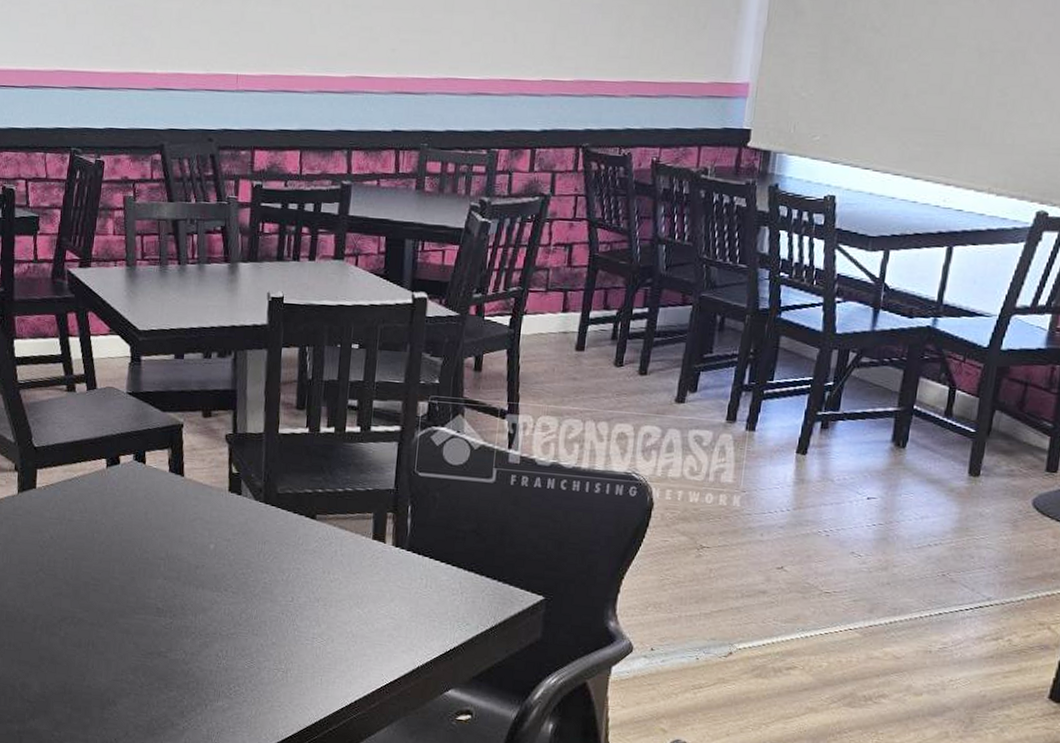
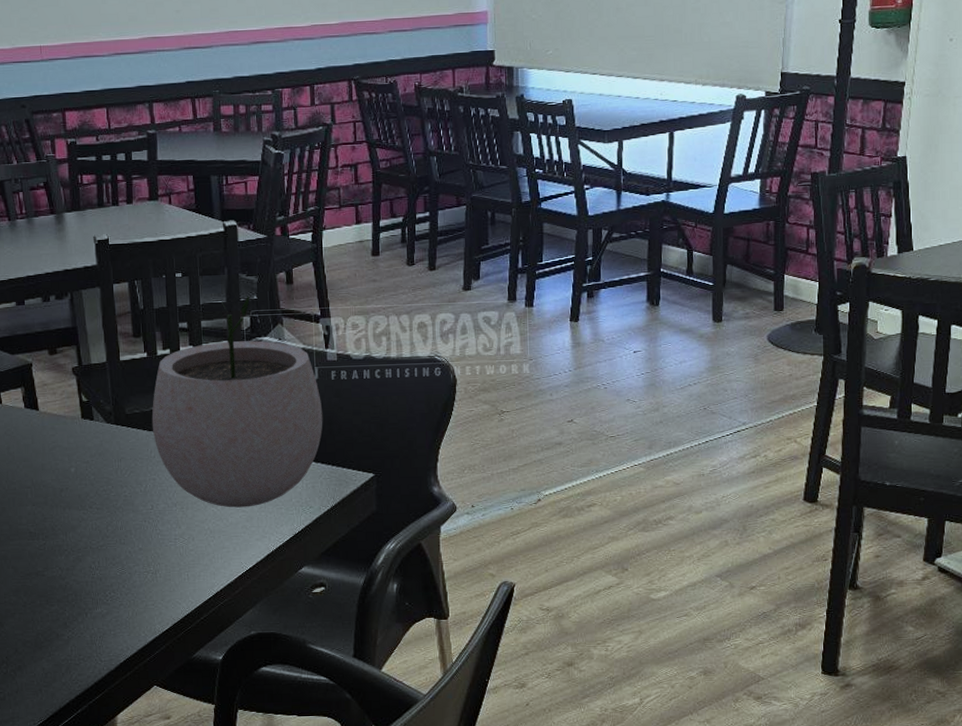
plant pot: none [304,378,496,615] -> present [151,296,323,508]

